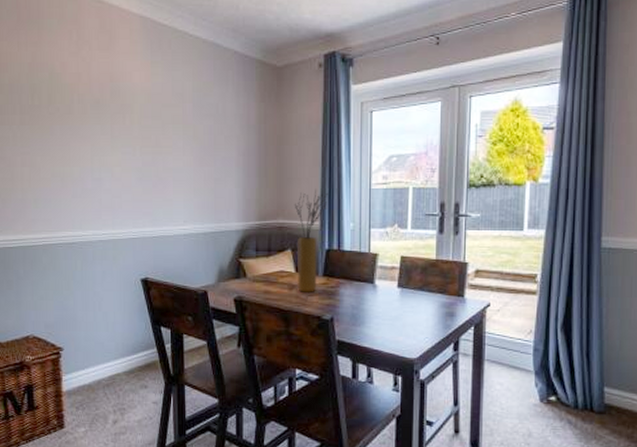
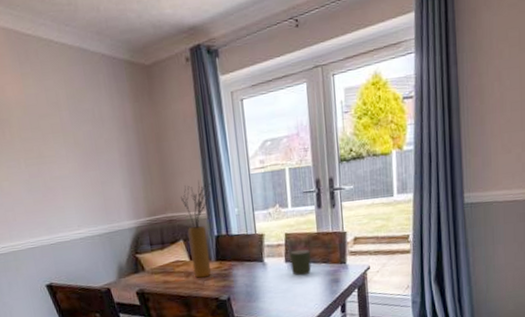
mug: none [403,275,426,304] -> present [289,249,312,276]

